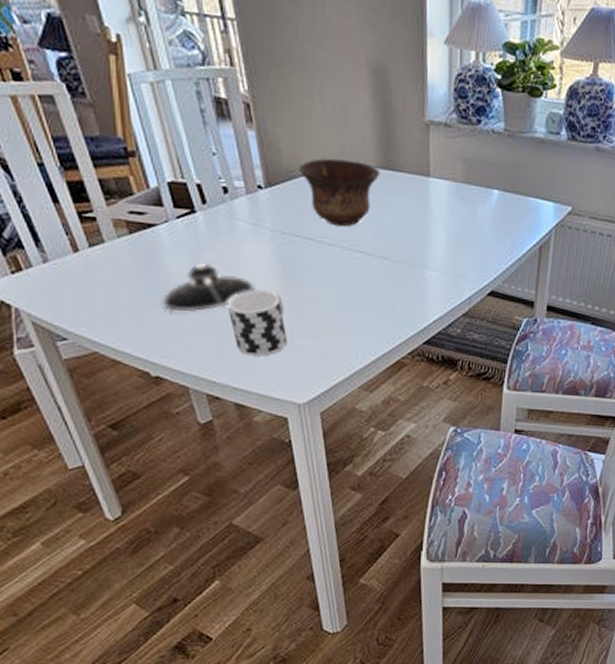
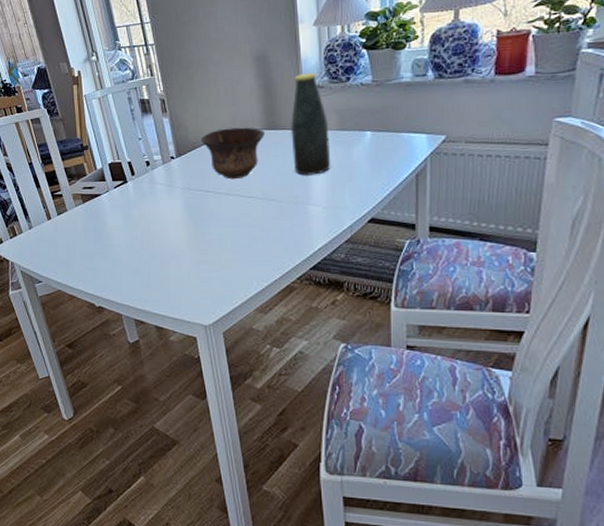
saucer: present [163,262,255,313] -> none [104,218,170,257]
cup: present [227,289,288,356] -> none [149,234,195,287]
bottle: none [409,103,454,234] -> present [290,72,331,175]

